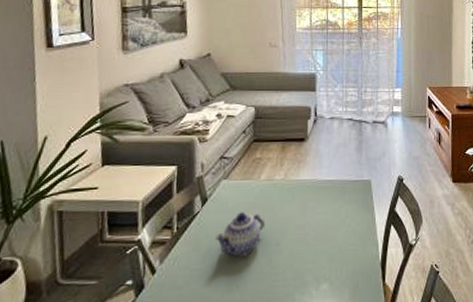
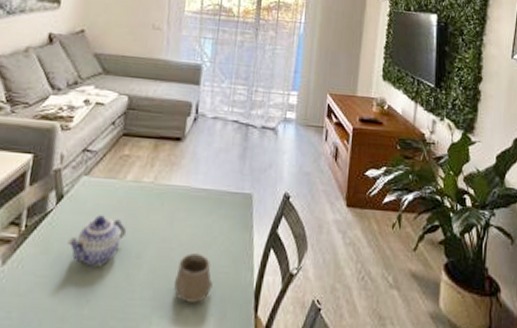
cup: none [310,235,344,279] -> present [173,252,213,303]

